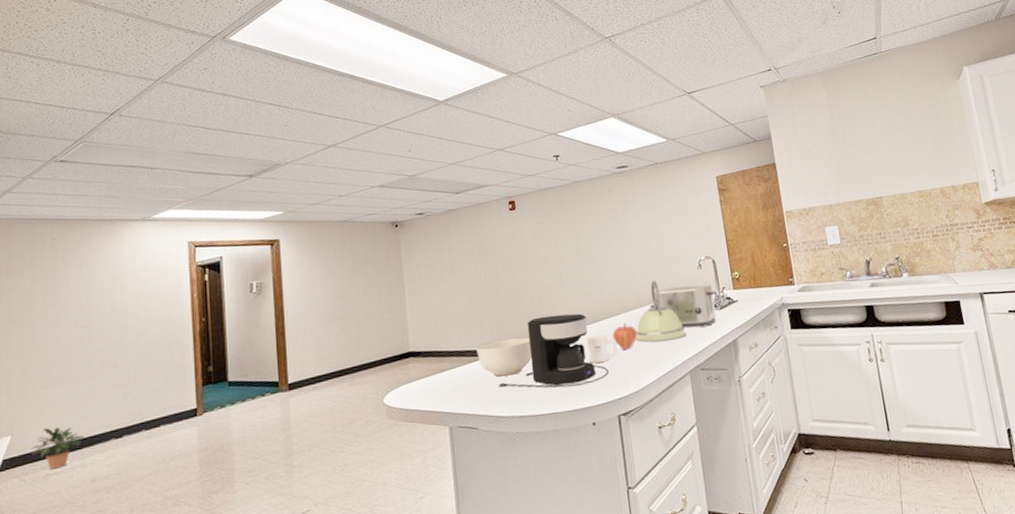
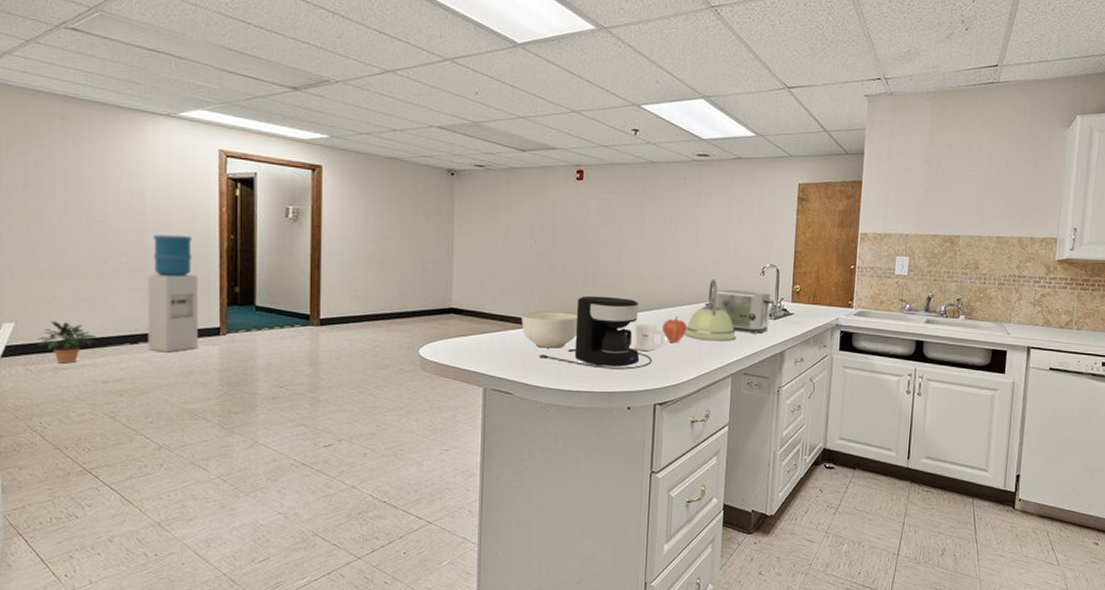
water cooler: none [129,325,177,443] -> present [147,234,198,353]

